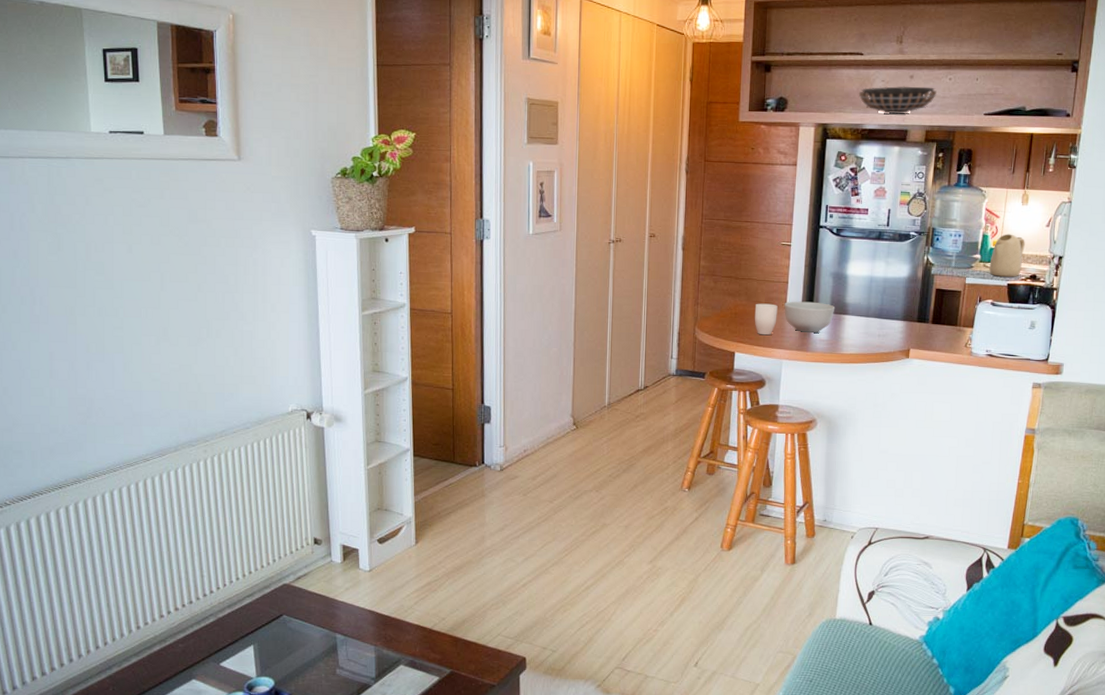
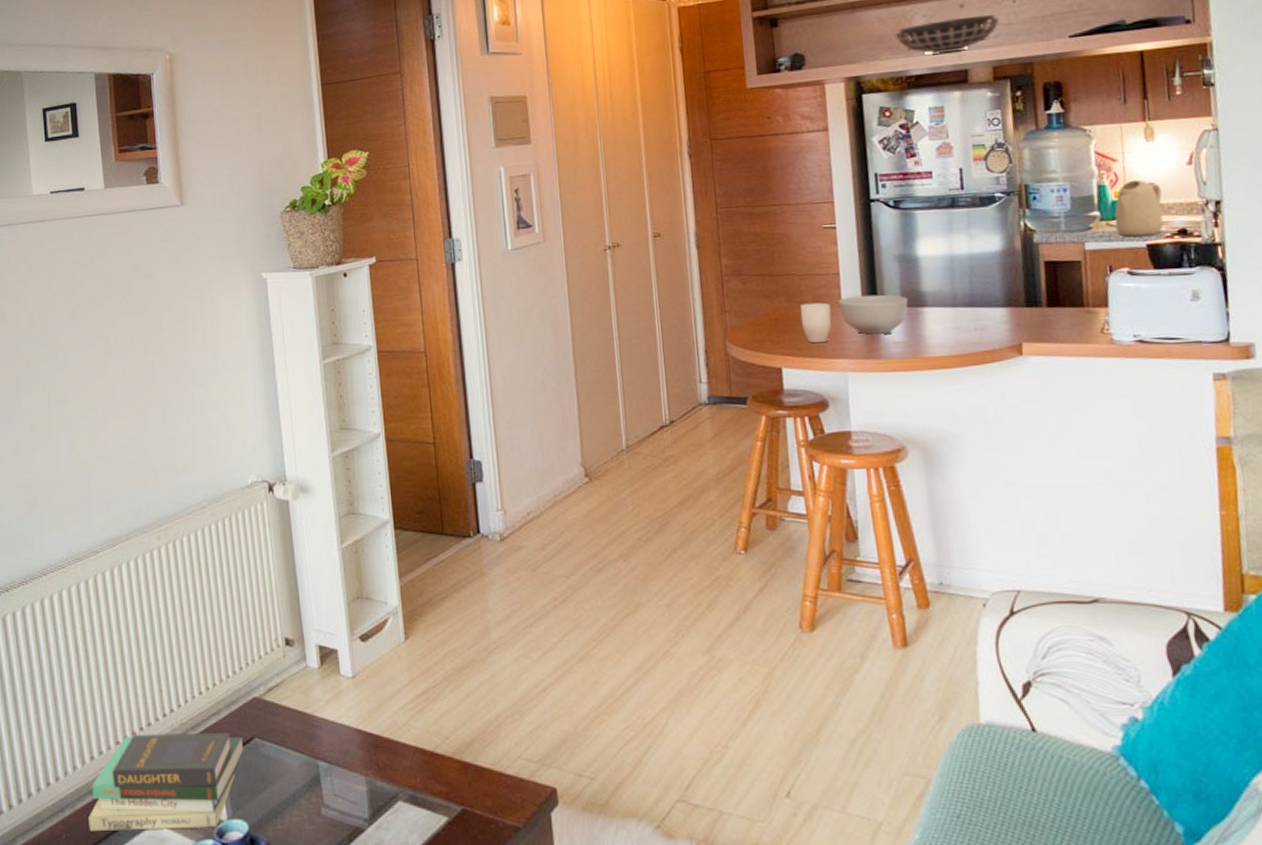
books: none [134,610,274,685] -> present [89,732,244,832]

